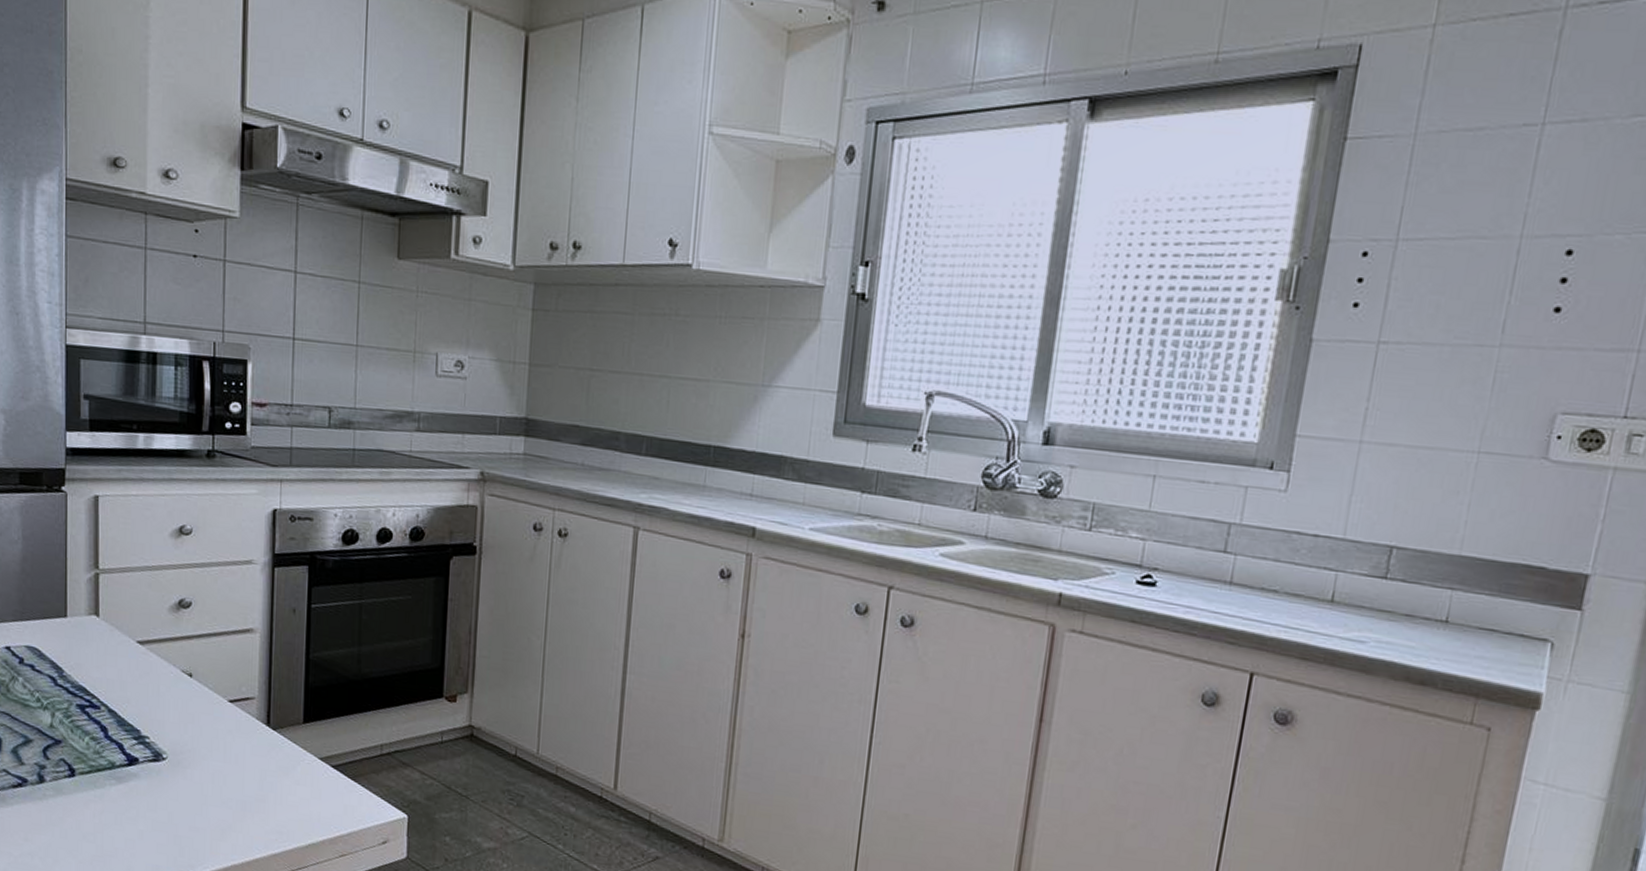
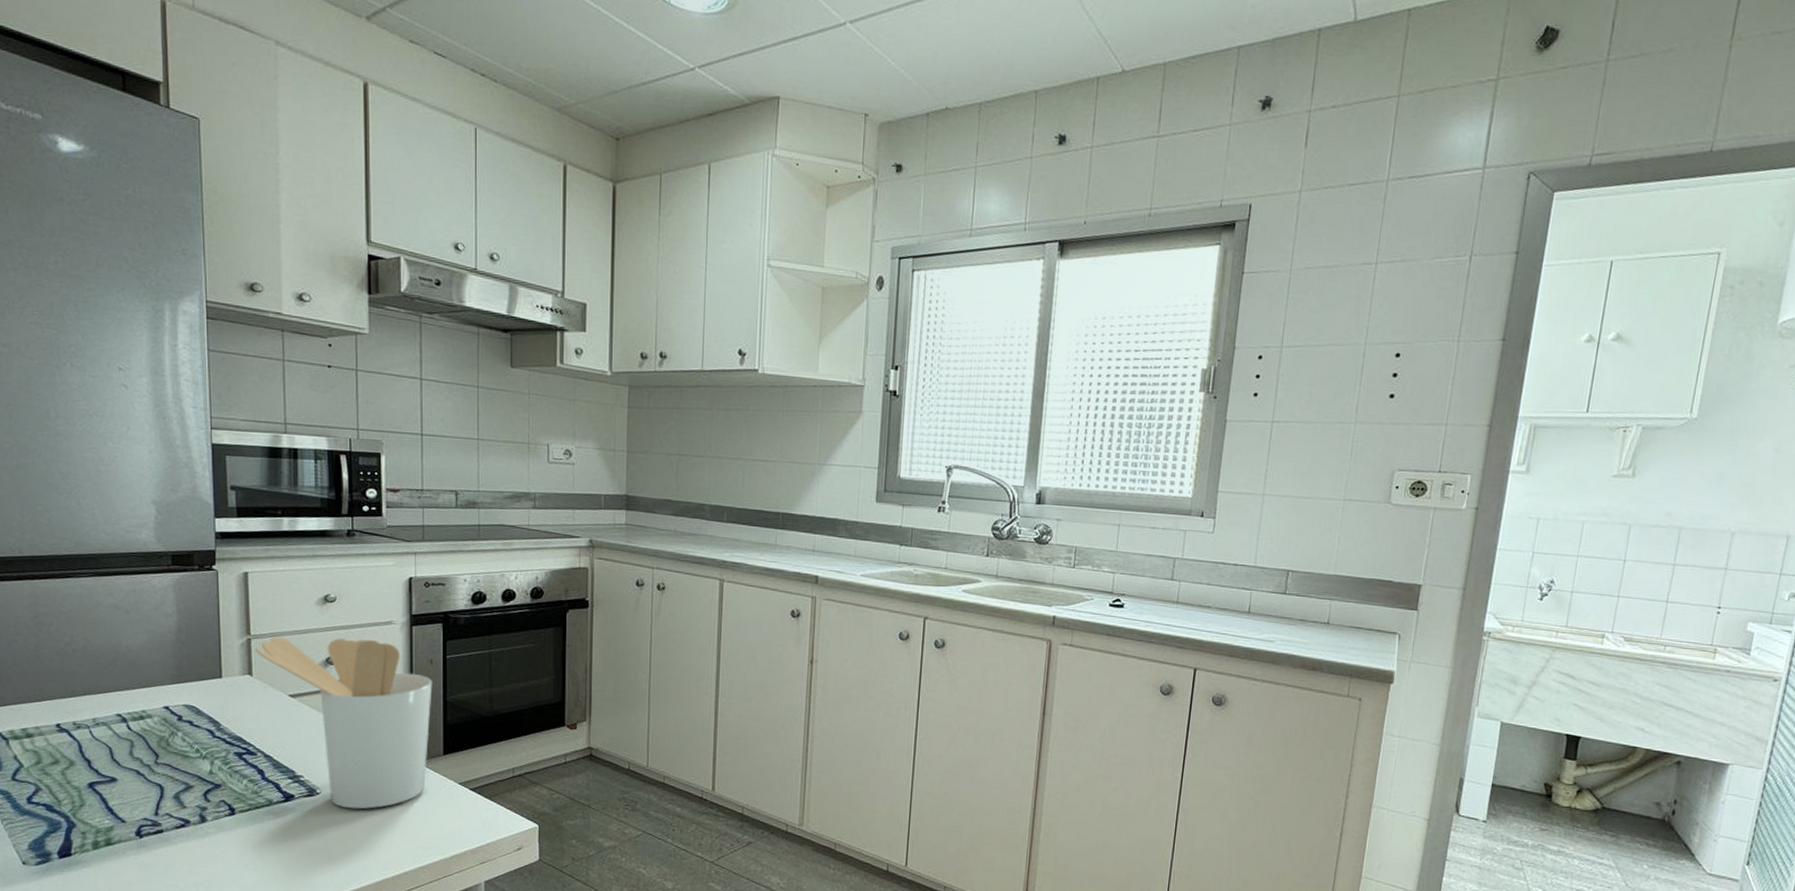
utensil holder: none [103,572,294,781] -> present [255,636,432,809]

